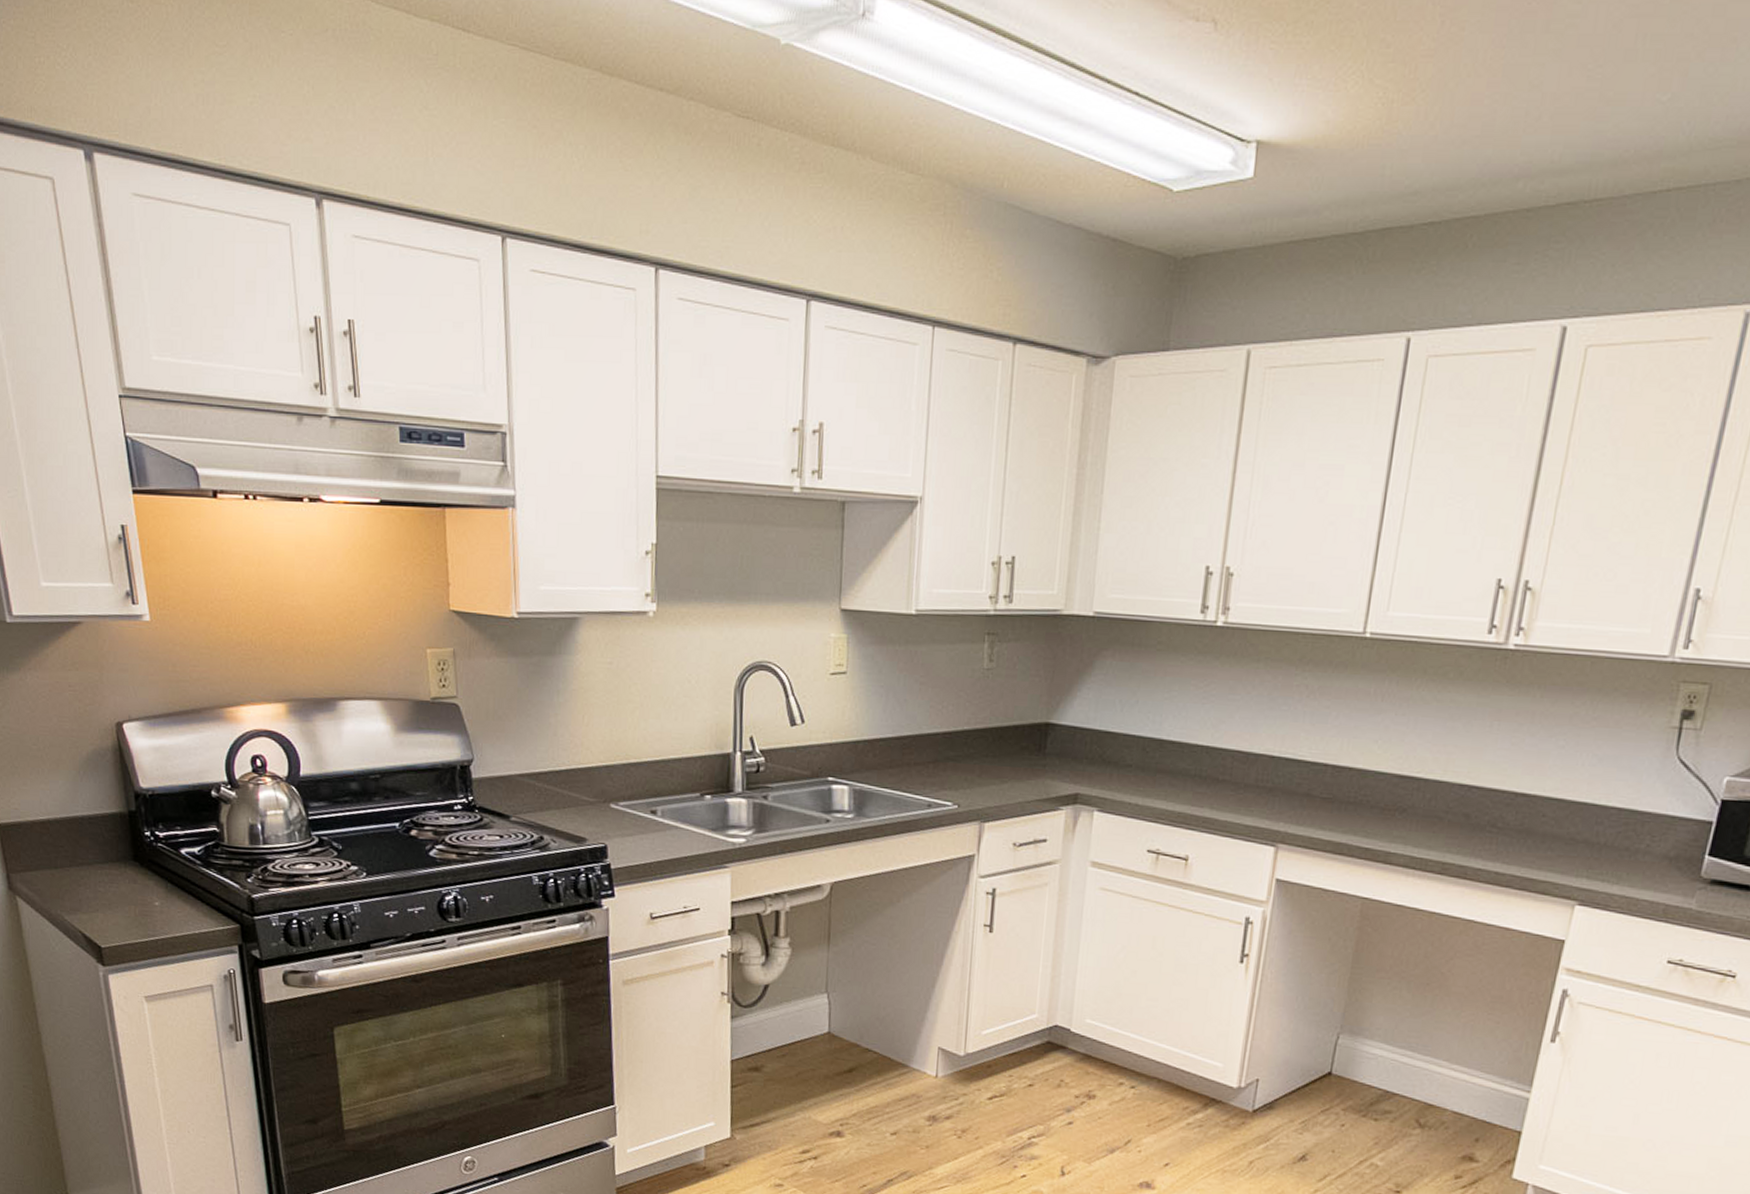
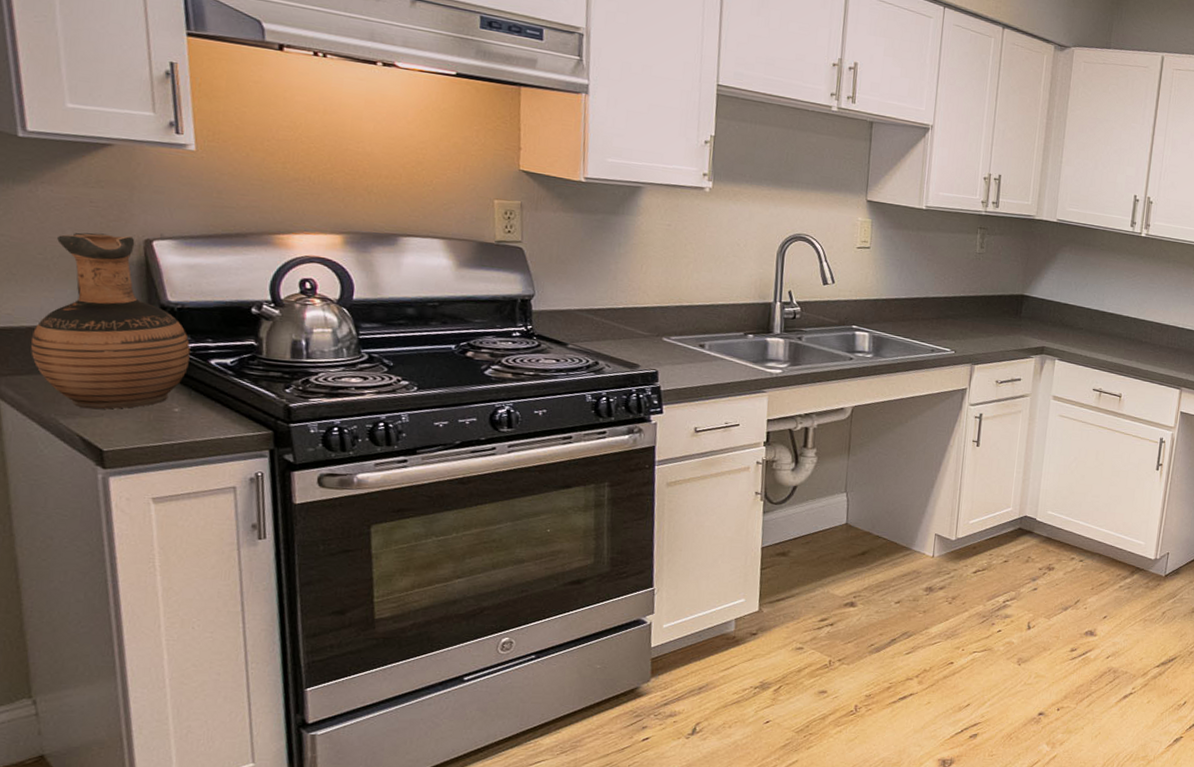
ceramic jug: none [35,718,163,905] -> present [30,232,191,410]

